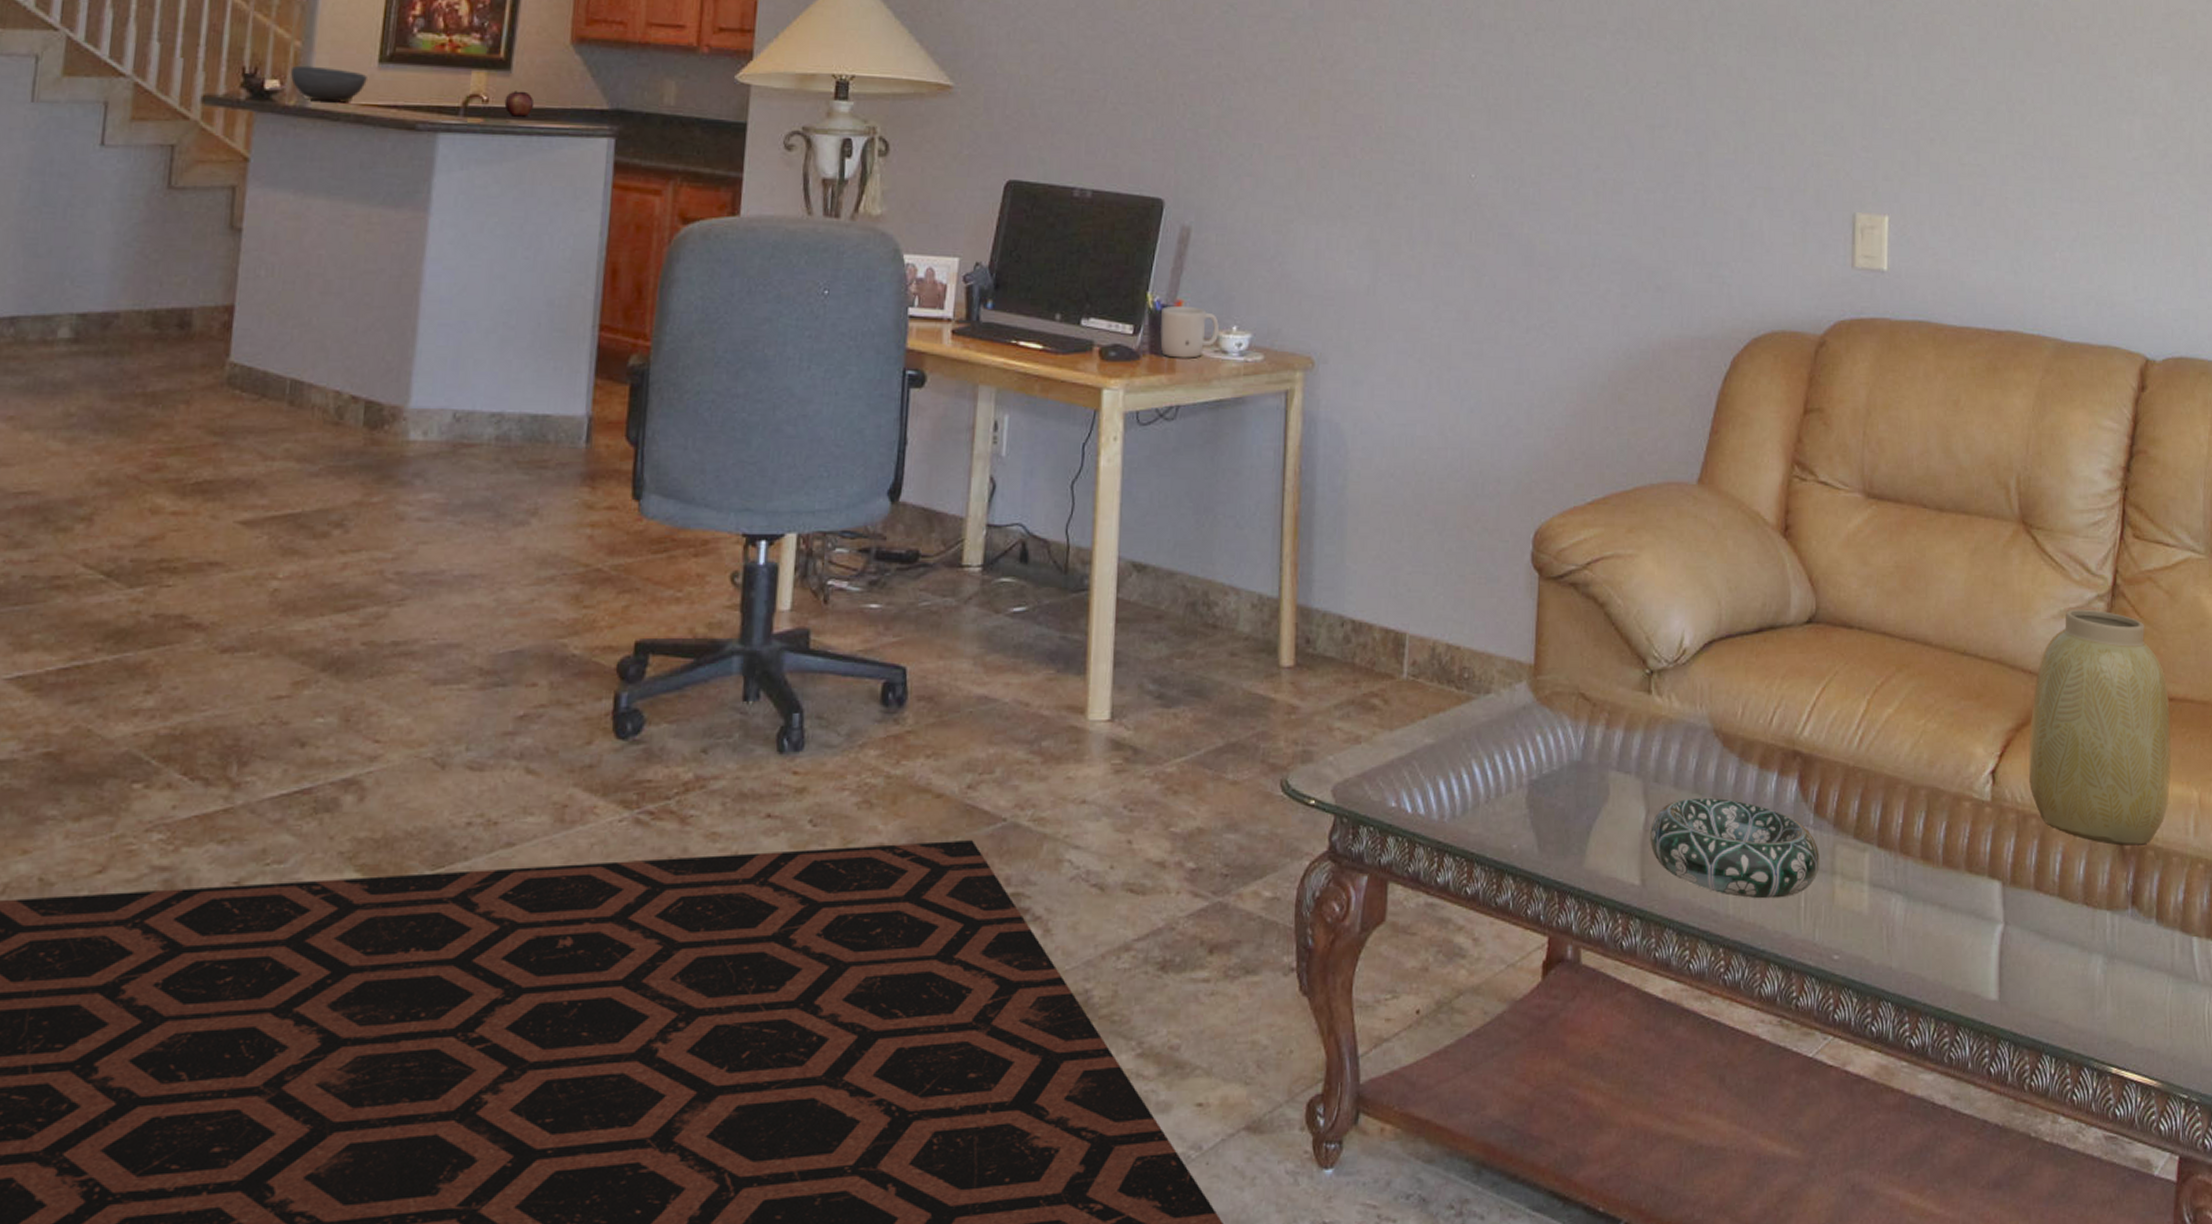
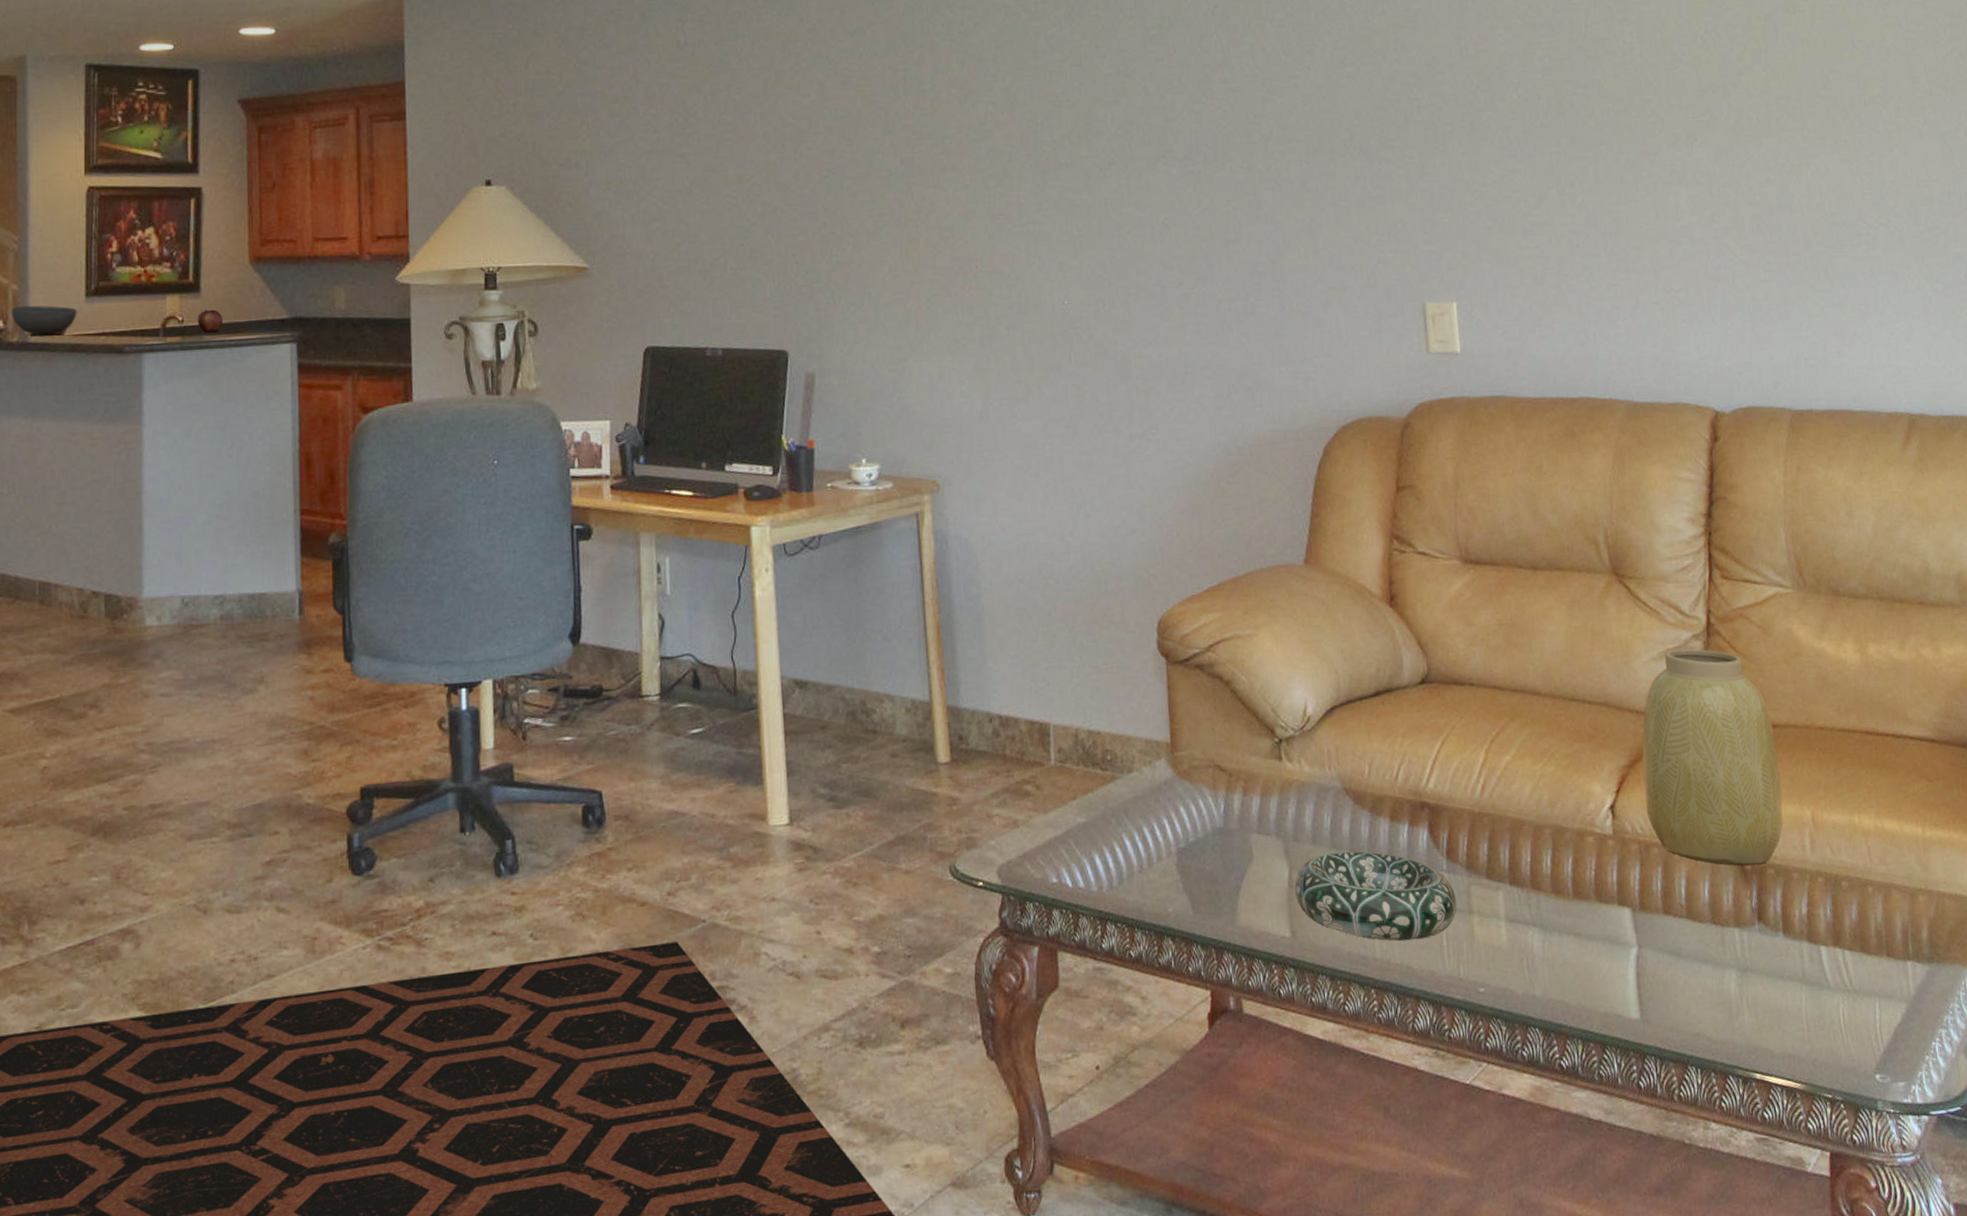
mug: present [1160,305,1219,358] -> none [796,444,850,493]

